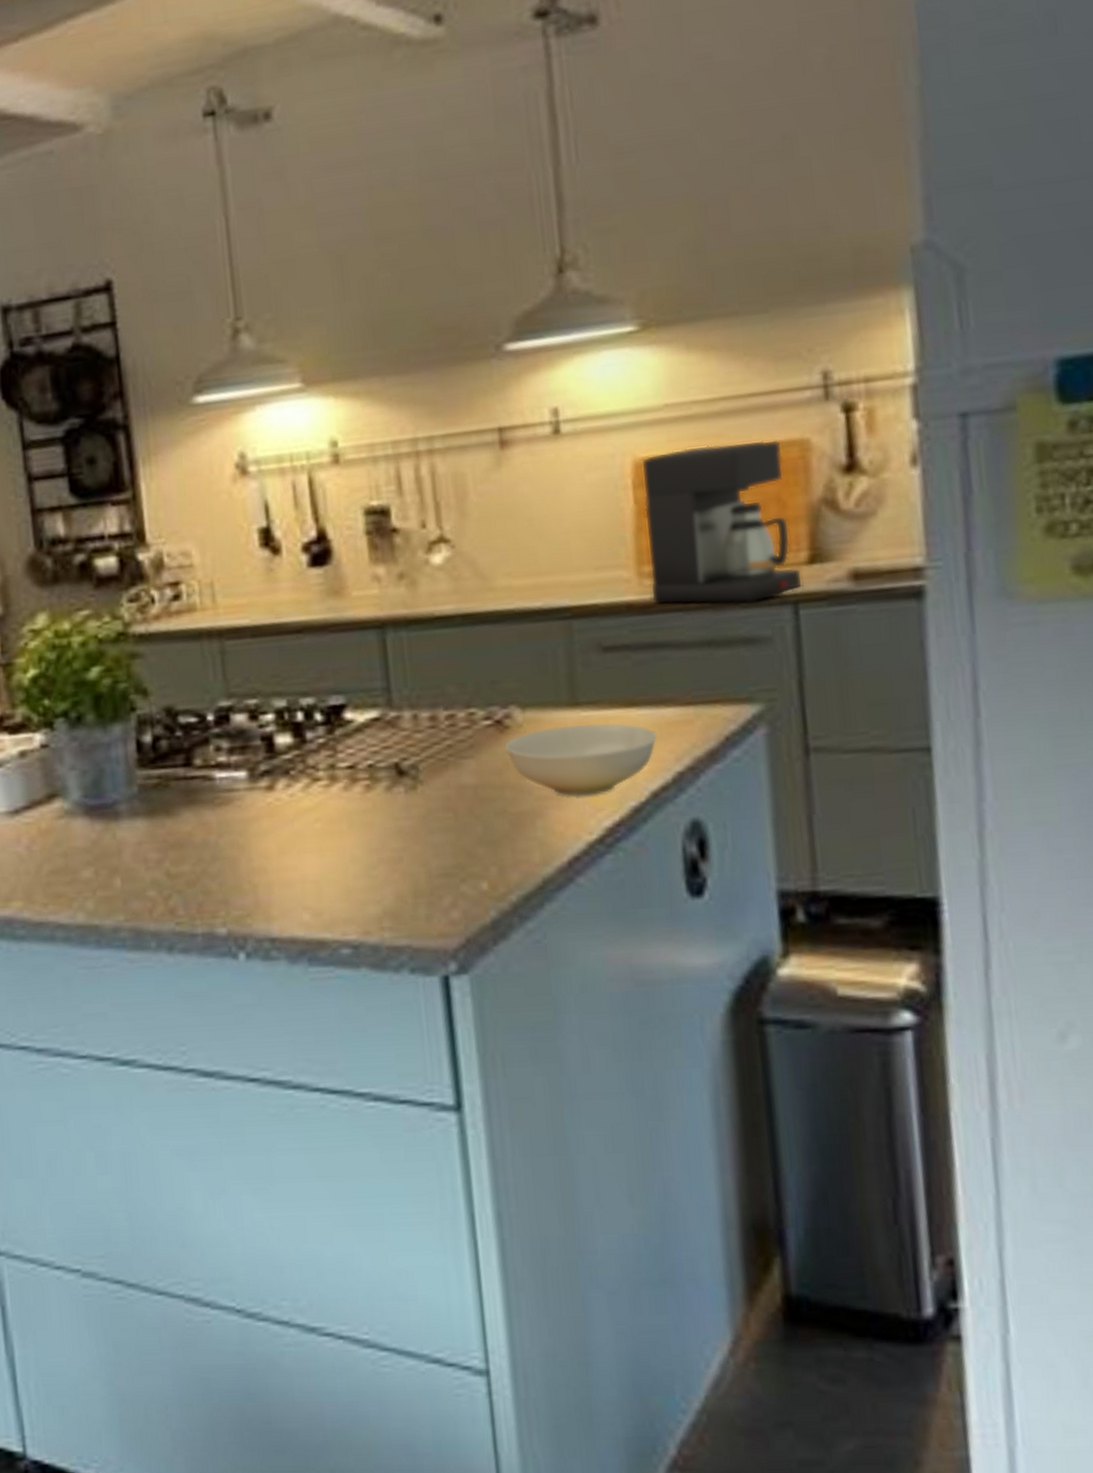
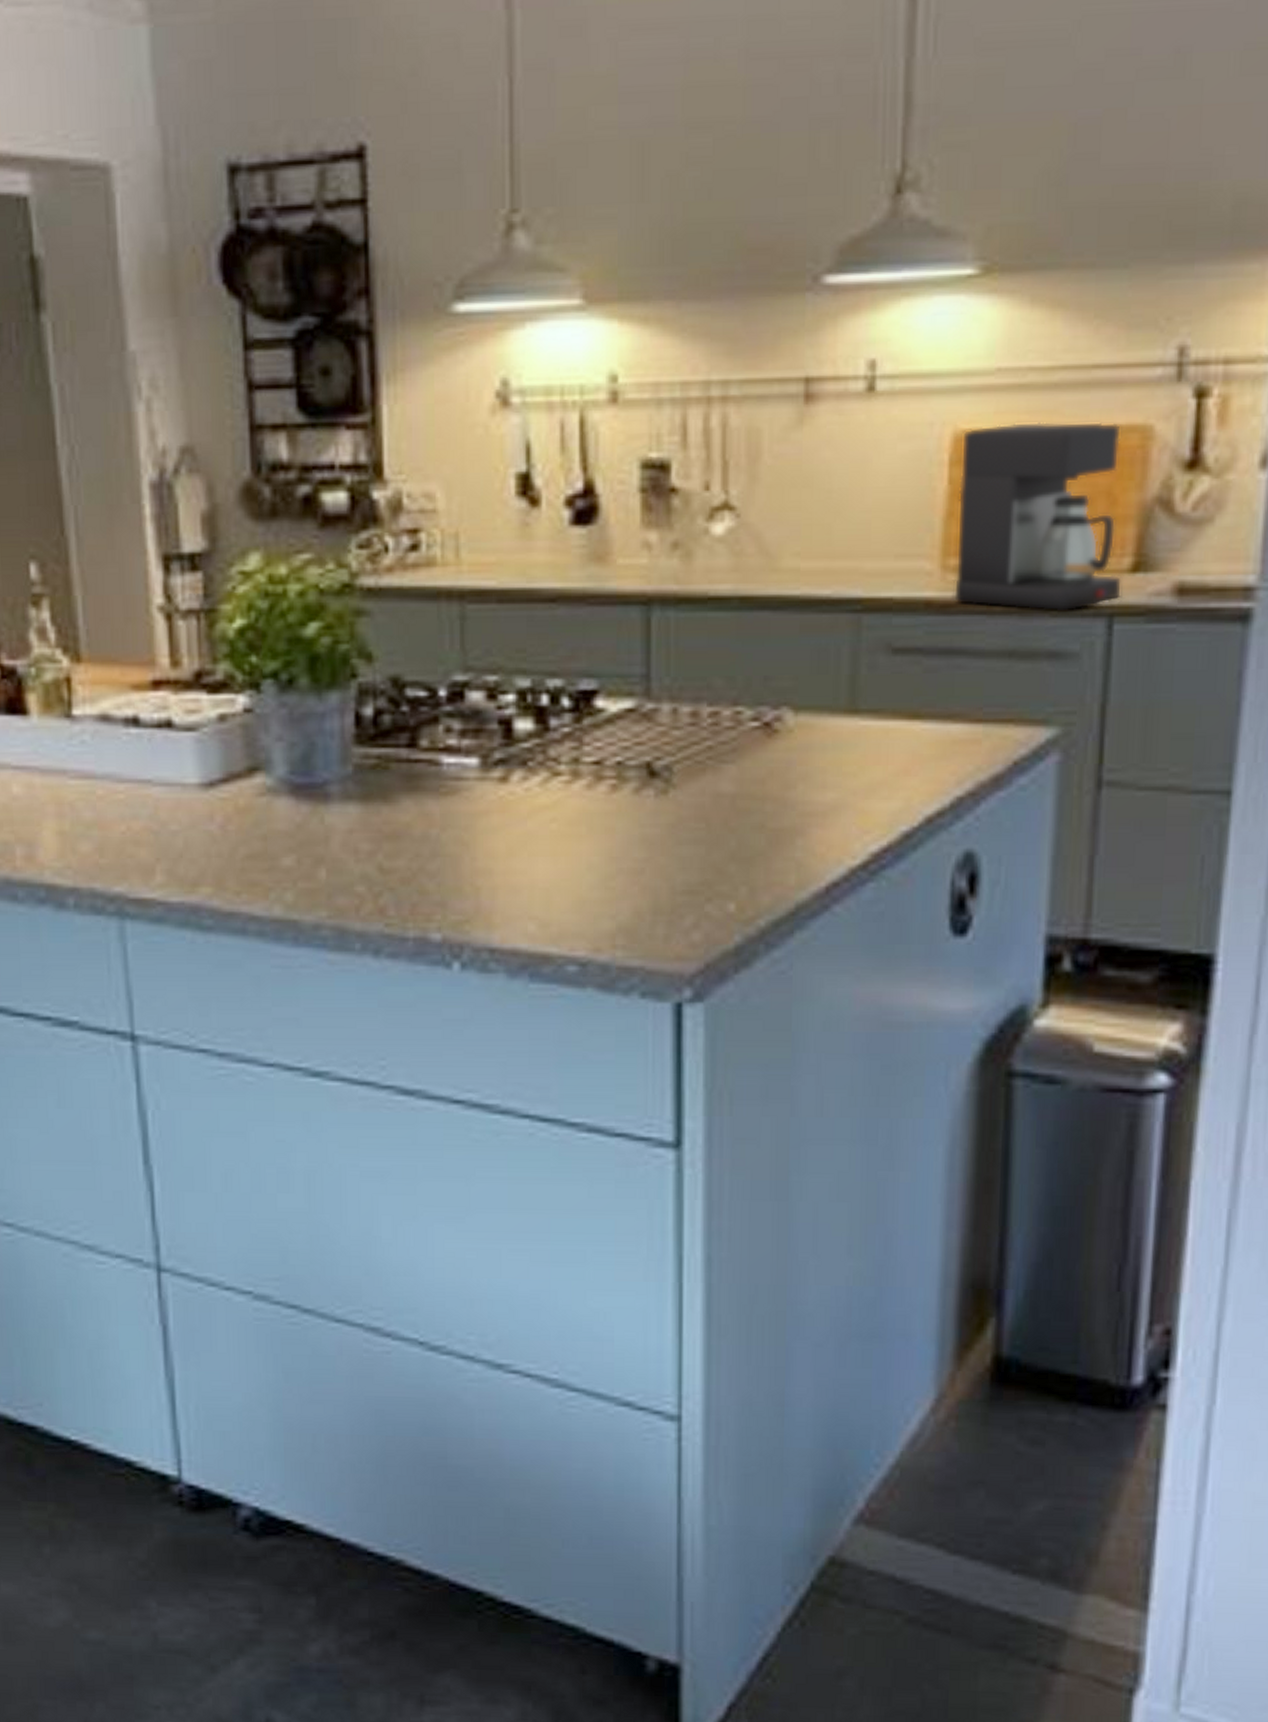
bowl: present [505,723,658,796] -> none [771,734,941,815]

